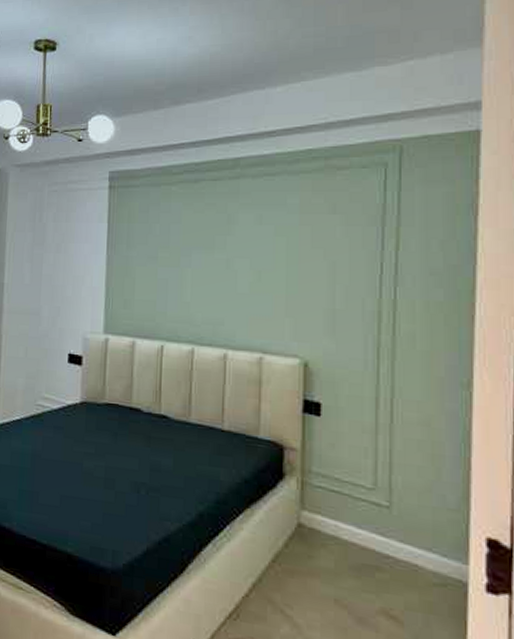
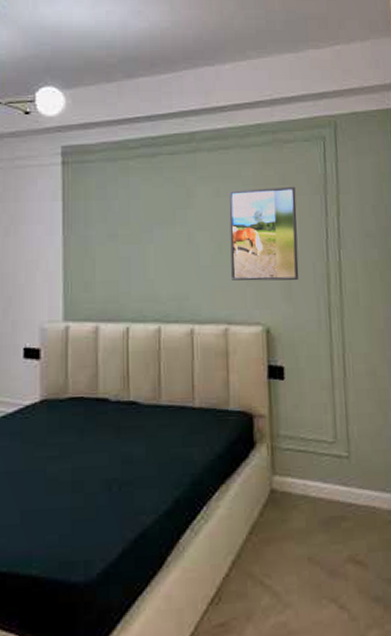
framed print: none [270,216,348,316] -> present [228,186,299,281]

